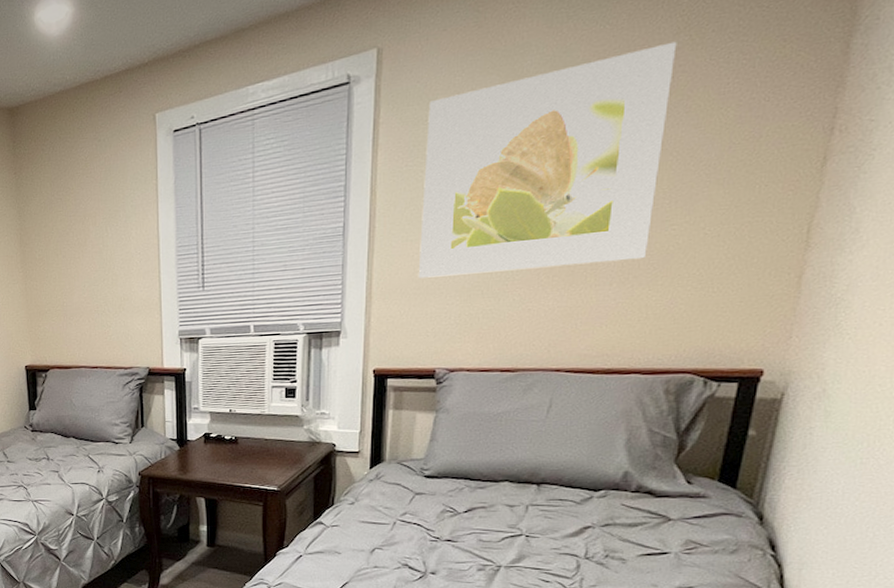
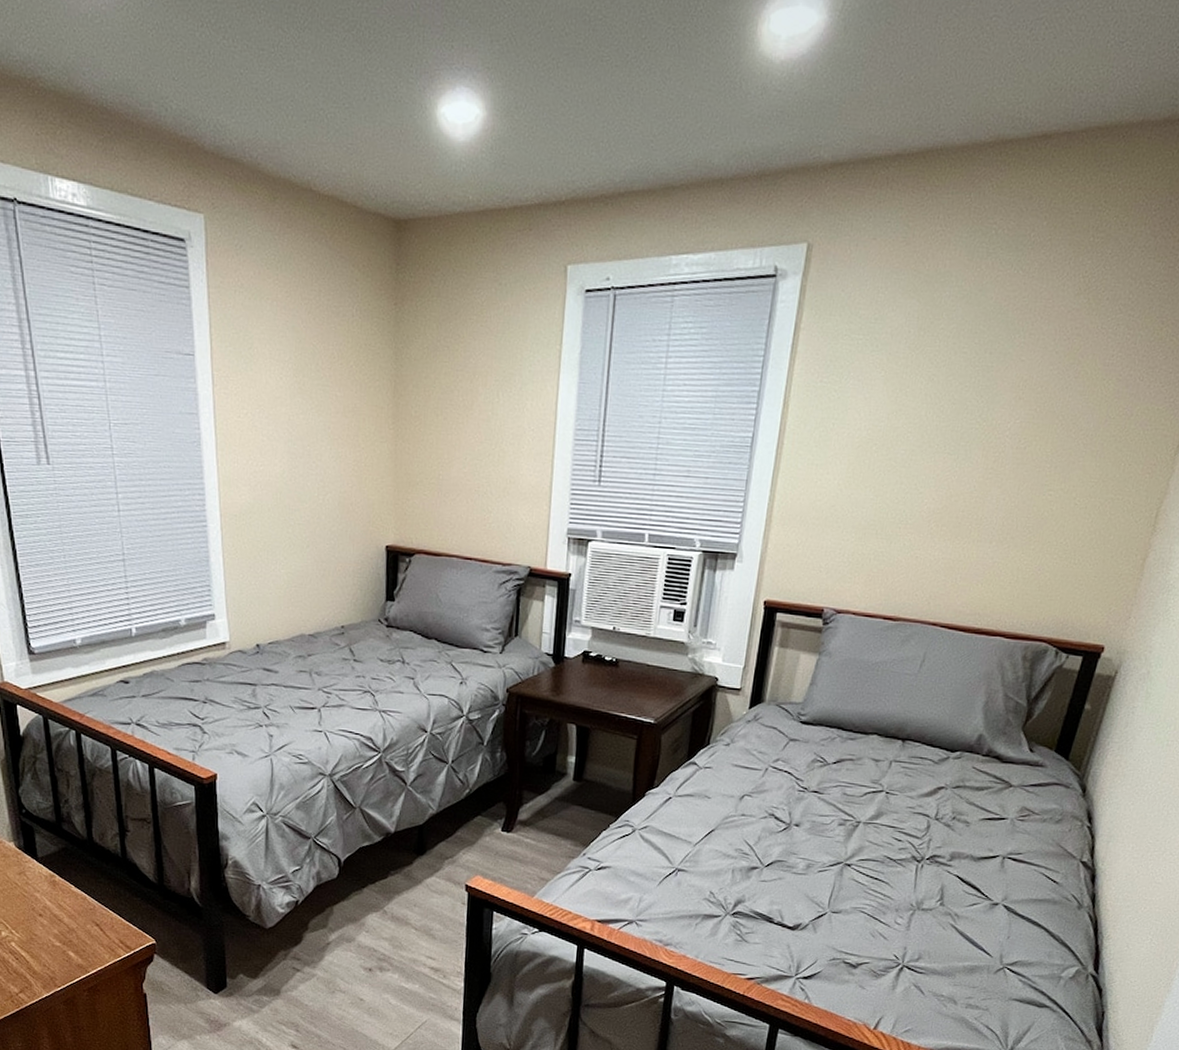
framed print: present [418,41,677,278] -> none [818,302,1077,521]

